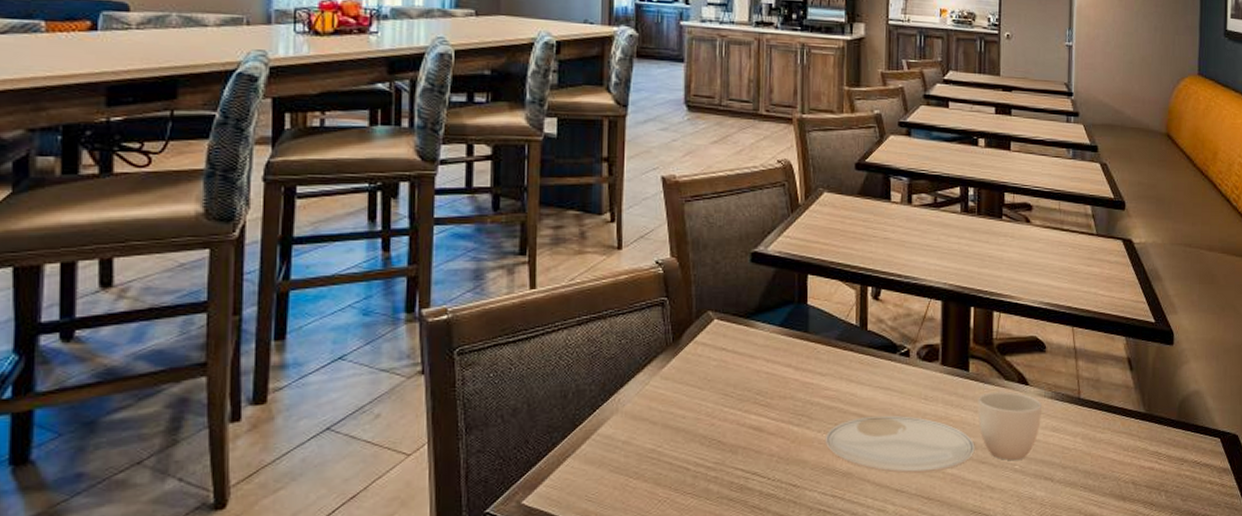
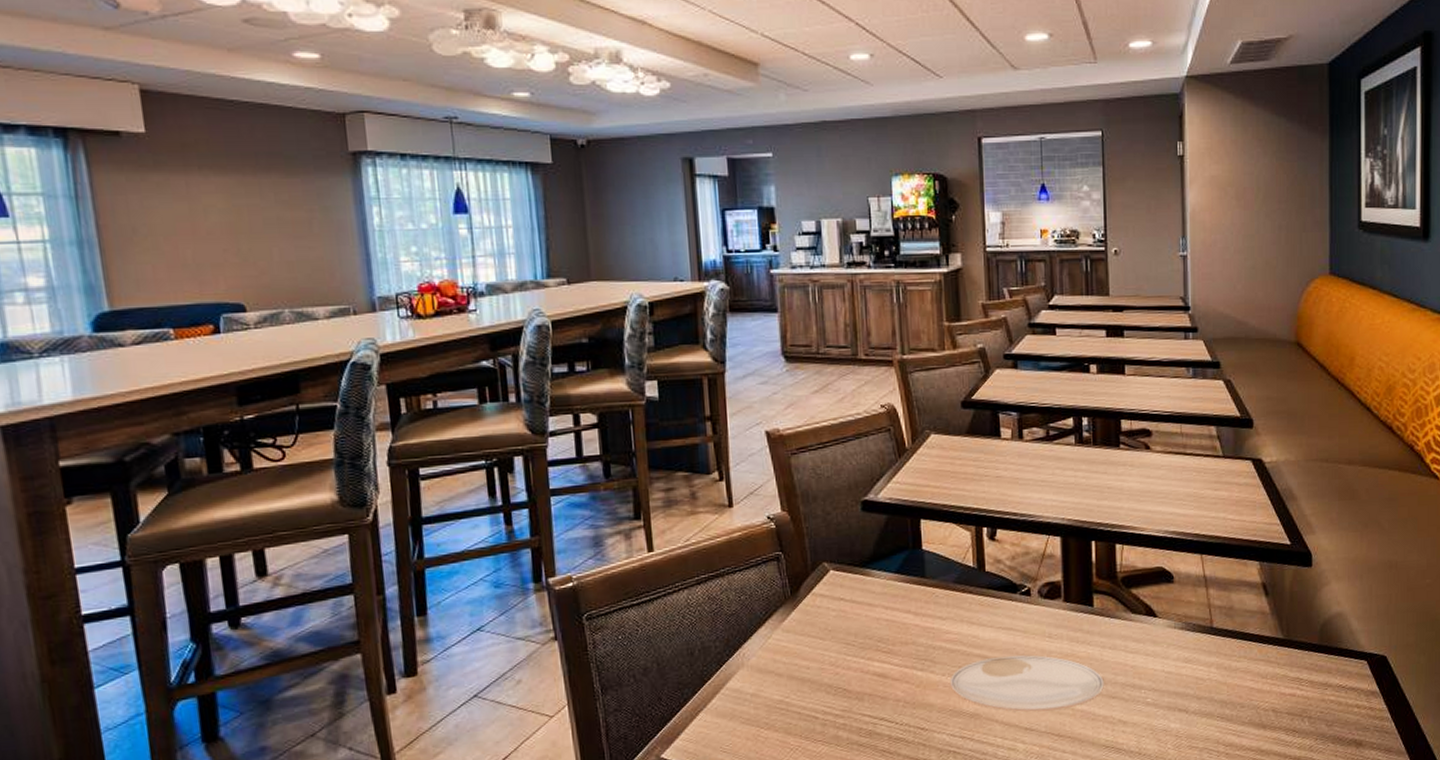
cup: present [977,391,1042,461] -> none [1104,625,1172,694]

